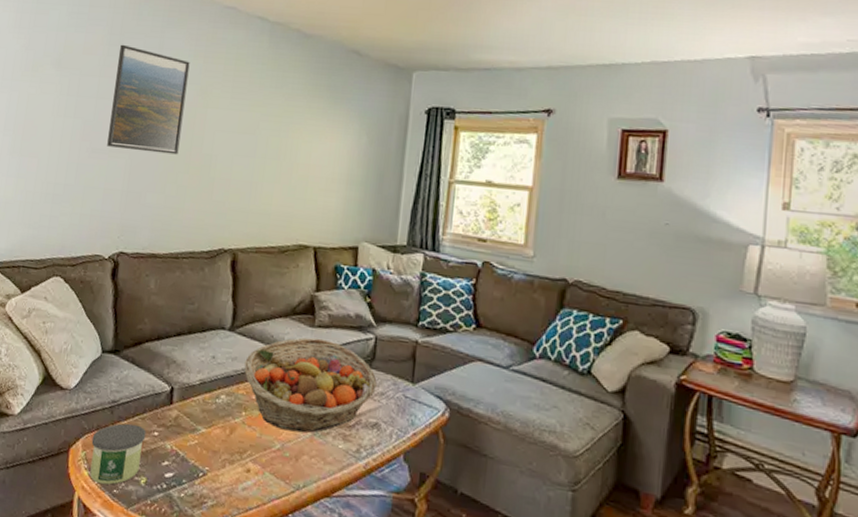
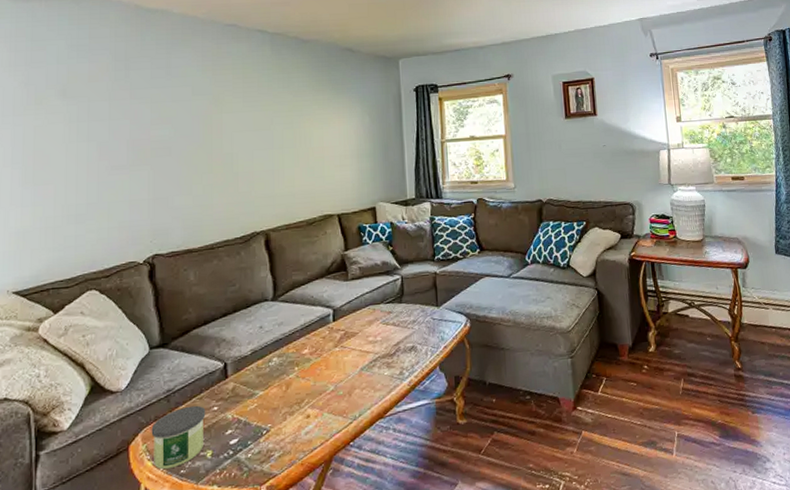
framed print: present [107,44,190,155] -> none [127,68,200,162]
fruit basket: present [244,337,377,433] -> none [291,288,409,374]

